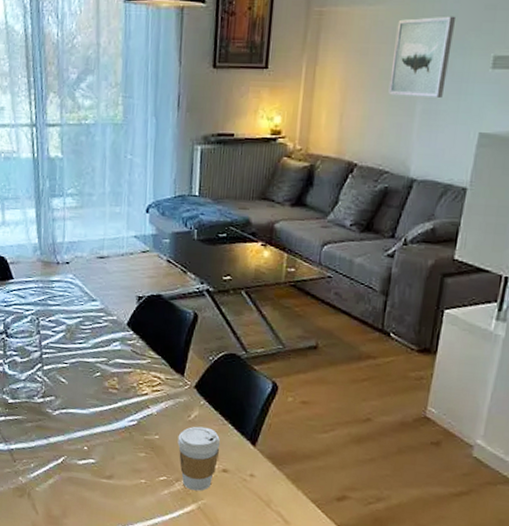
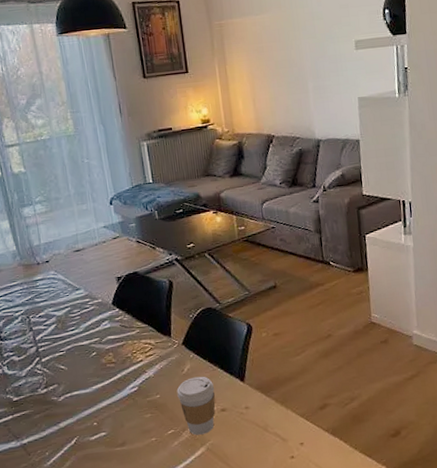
wall art: present [388,16,455,98] -> none [280,15,326,80]

